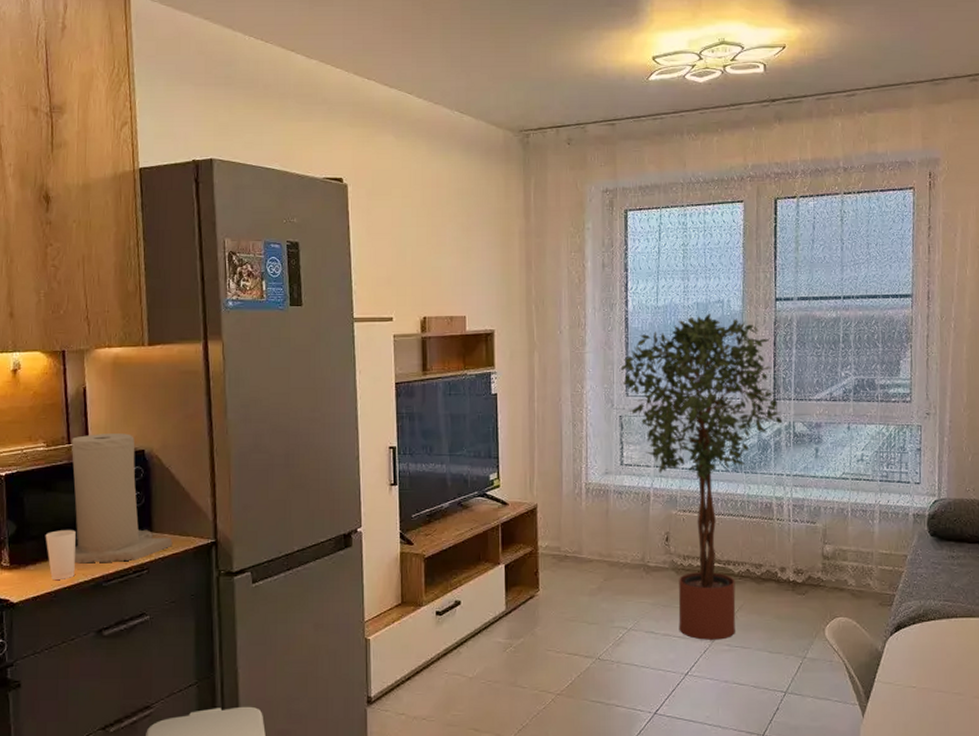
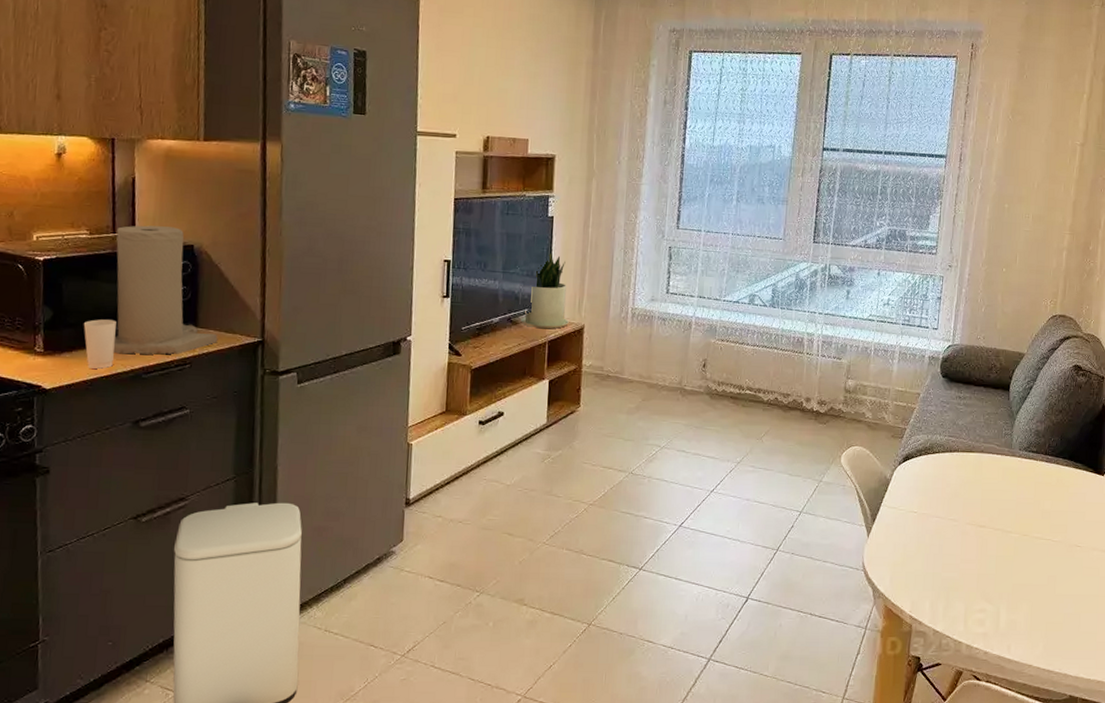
planter: none [471,432,521,511] -> present [521,254,569,329]
potted tree: present [620,314,783,640] -> none [673,157,820,461]

